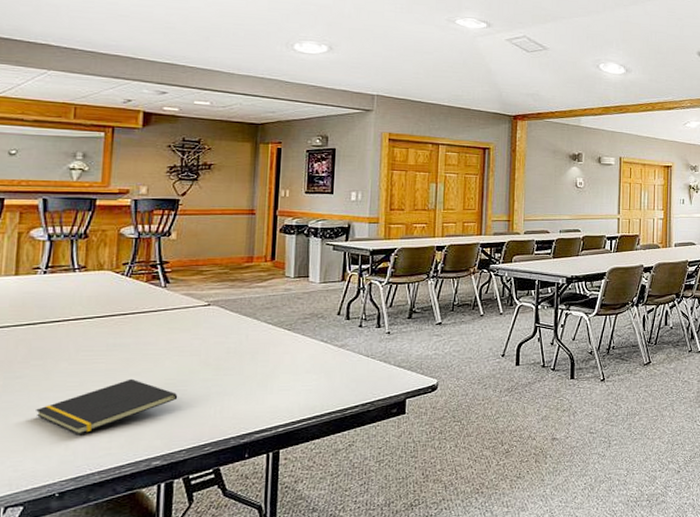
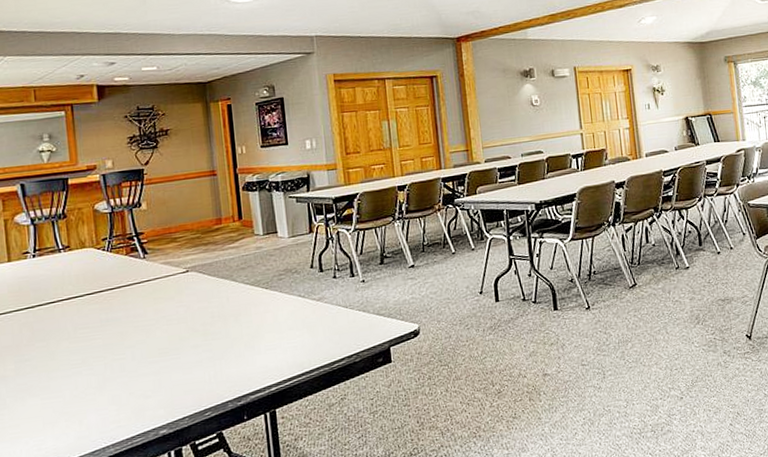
notepad: present [36,378,178,434] -> none [48,351,173,410]

